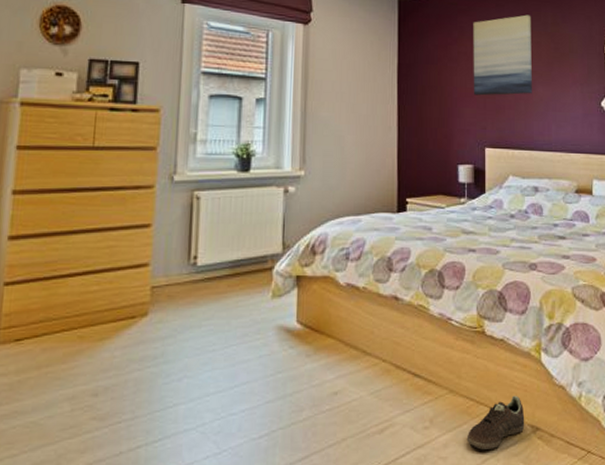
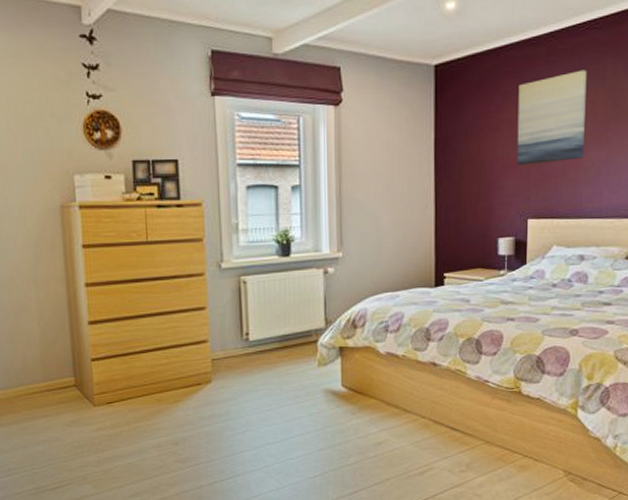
sneaker: present [466,395,525,450] -> none [500,445,558,489]

